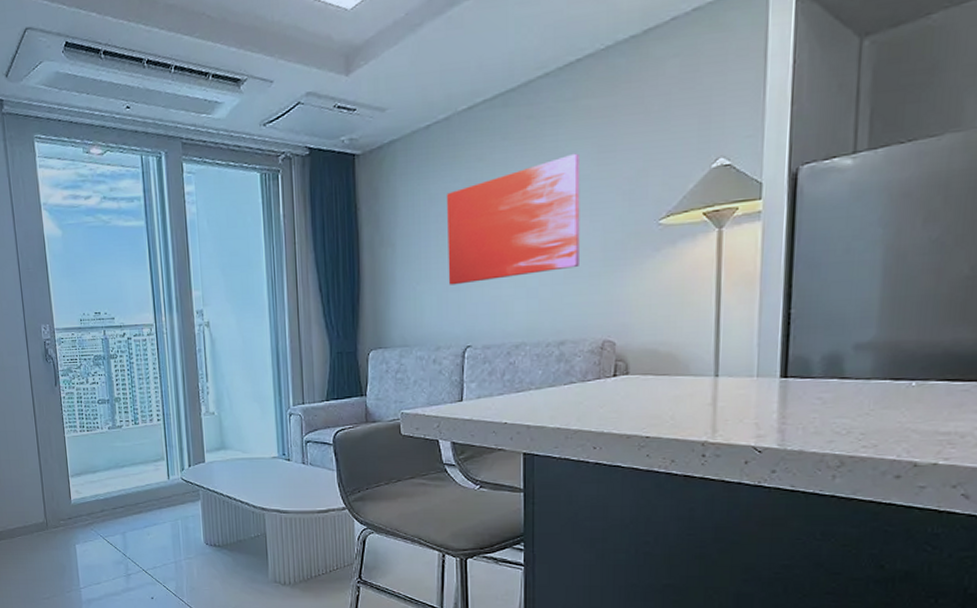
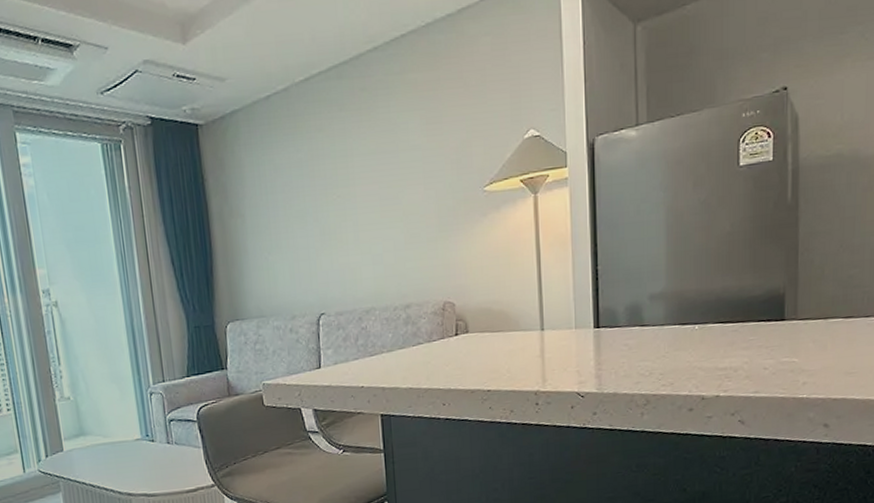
wall art: present [447,153,581,285] -> none [291,124,418,254]

